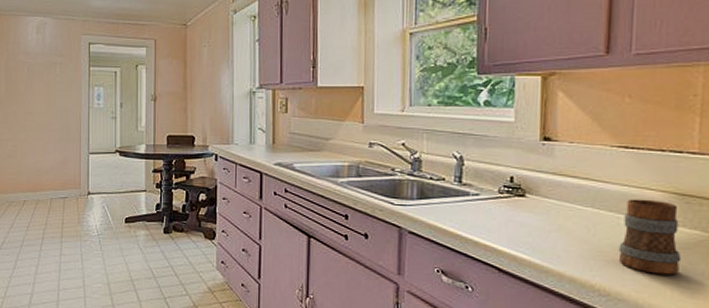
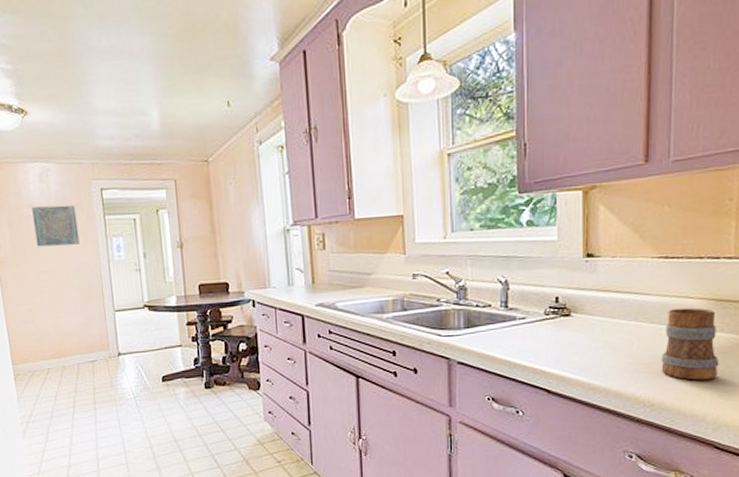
wall art: none [27,54,65,91] -> present [32,205,80,247]

